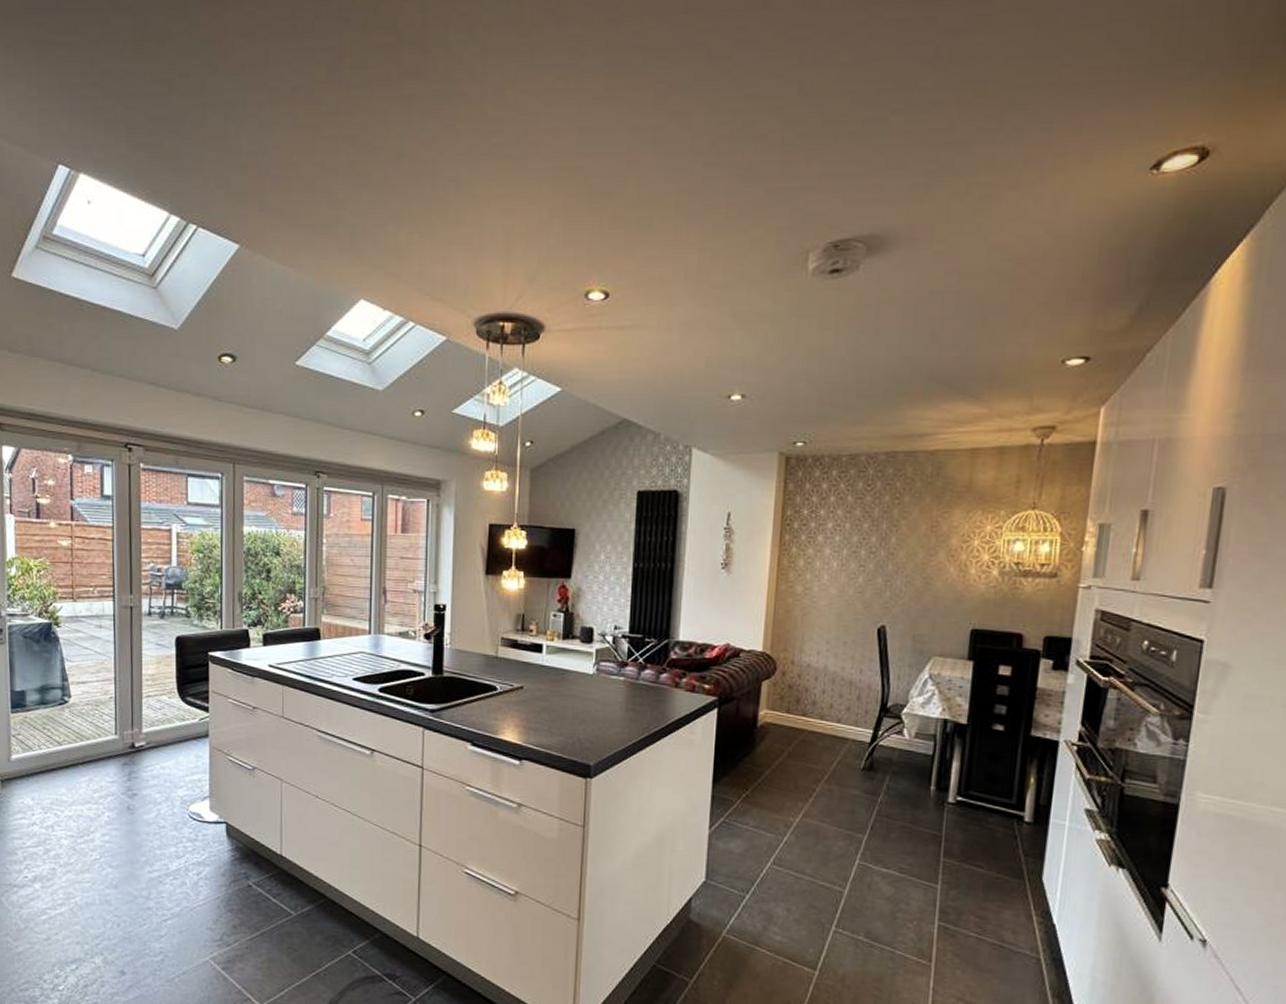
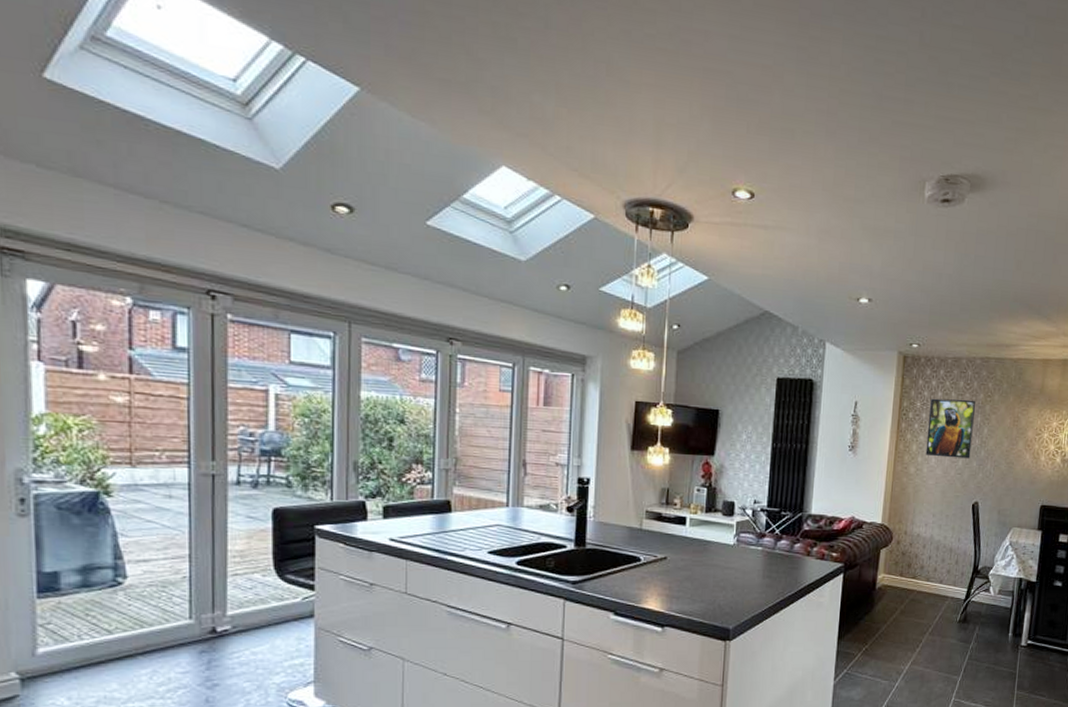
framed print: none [815,503,879,574] -> present [925,398,975,459]

